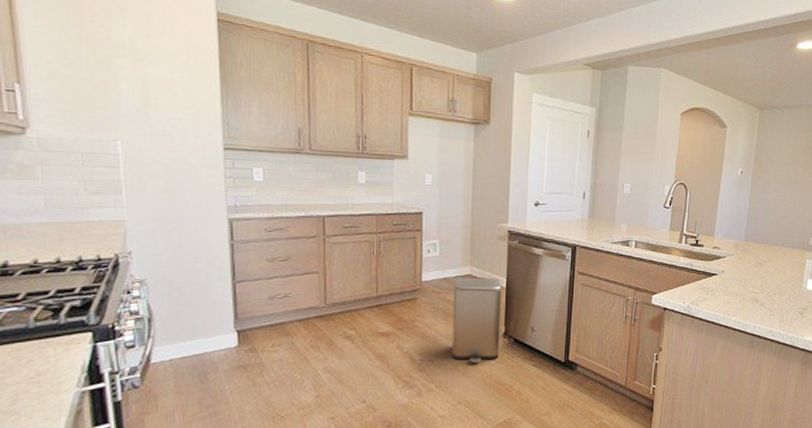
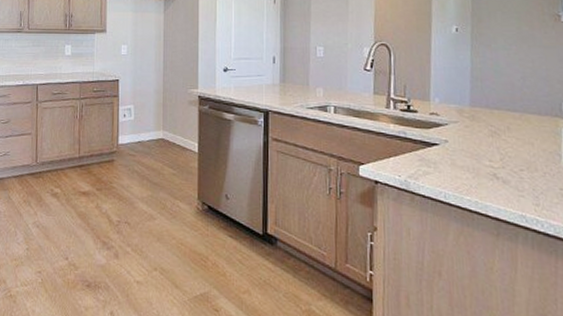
pedal bin: present [451,277,502,363] -> none [146,141,194,229]

